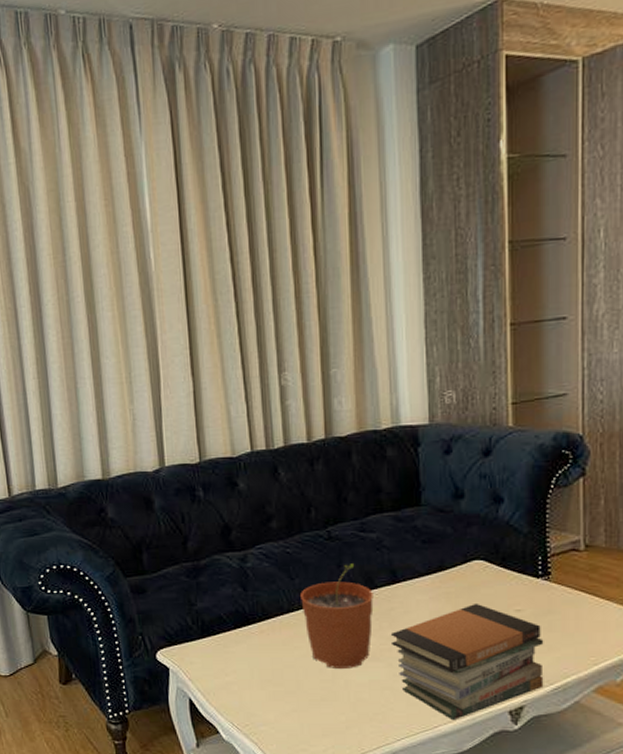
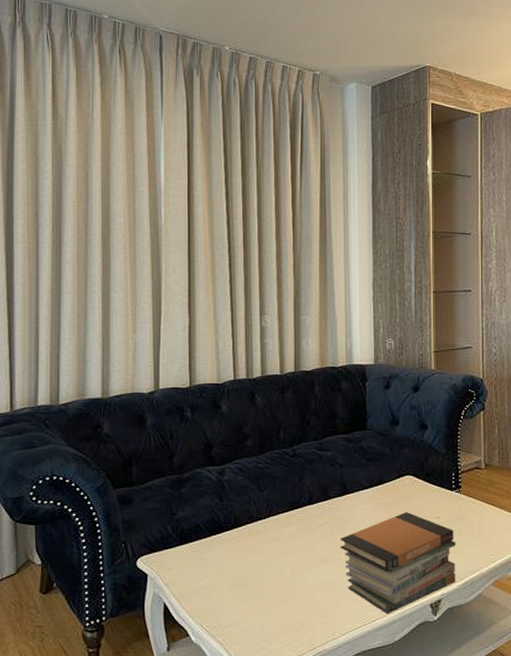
plant pot: present [300,564,374,668] -> none [268,478,327,571]

